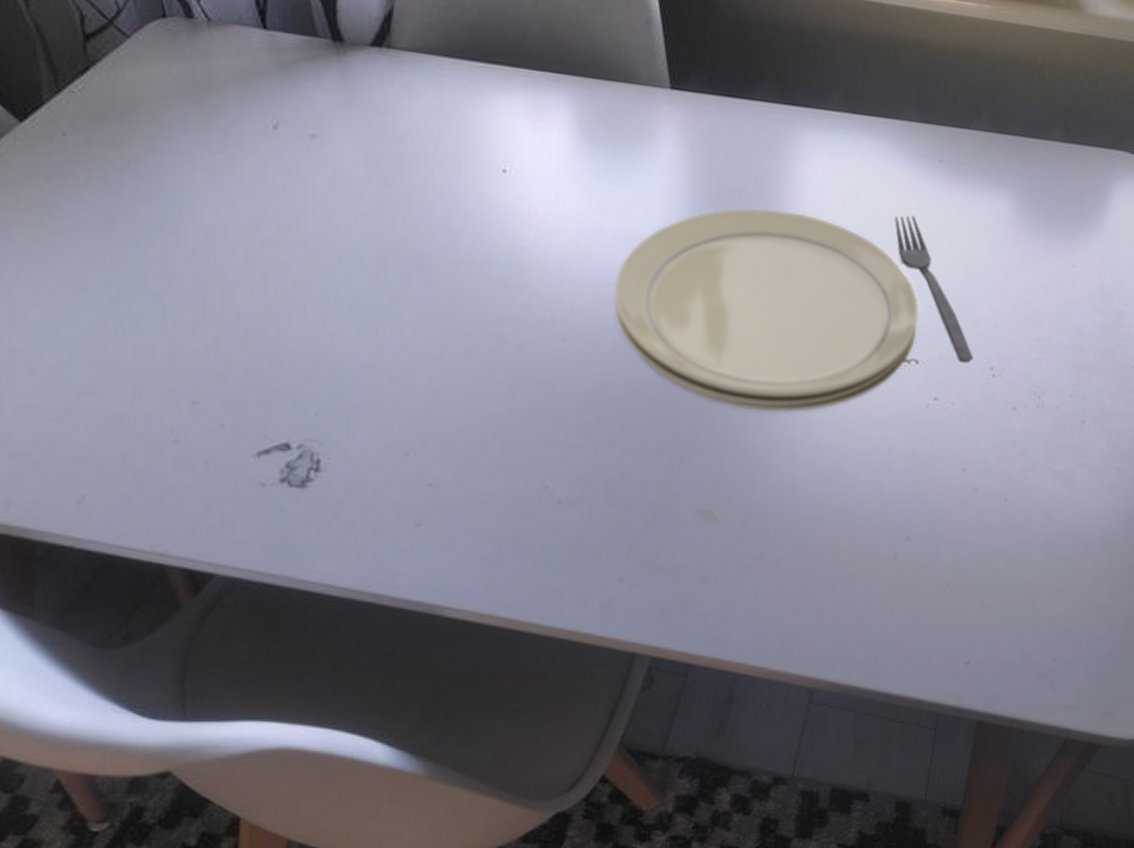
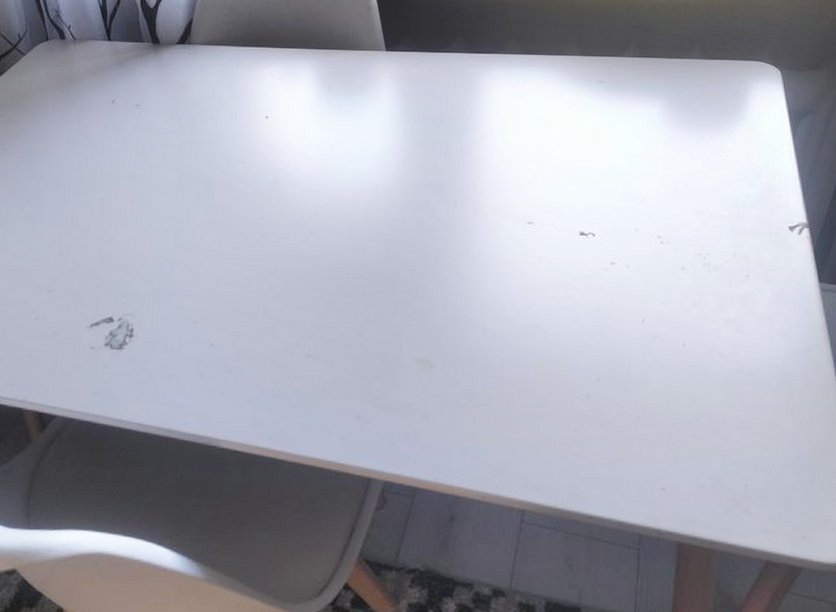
plate: present [613,208,919,413] -> none [347,128,592,281]
fork: present [894,215,974,363] -> none [566,123,642,234]

